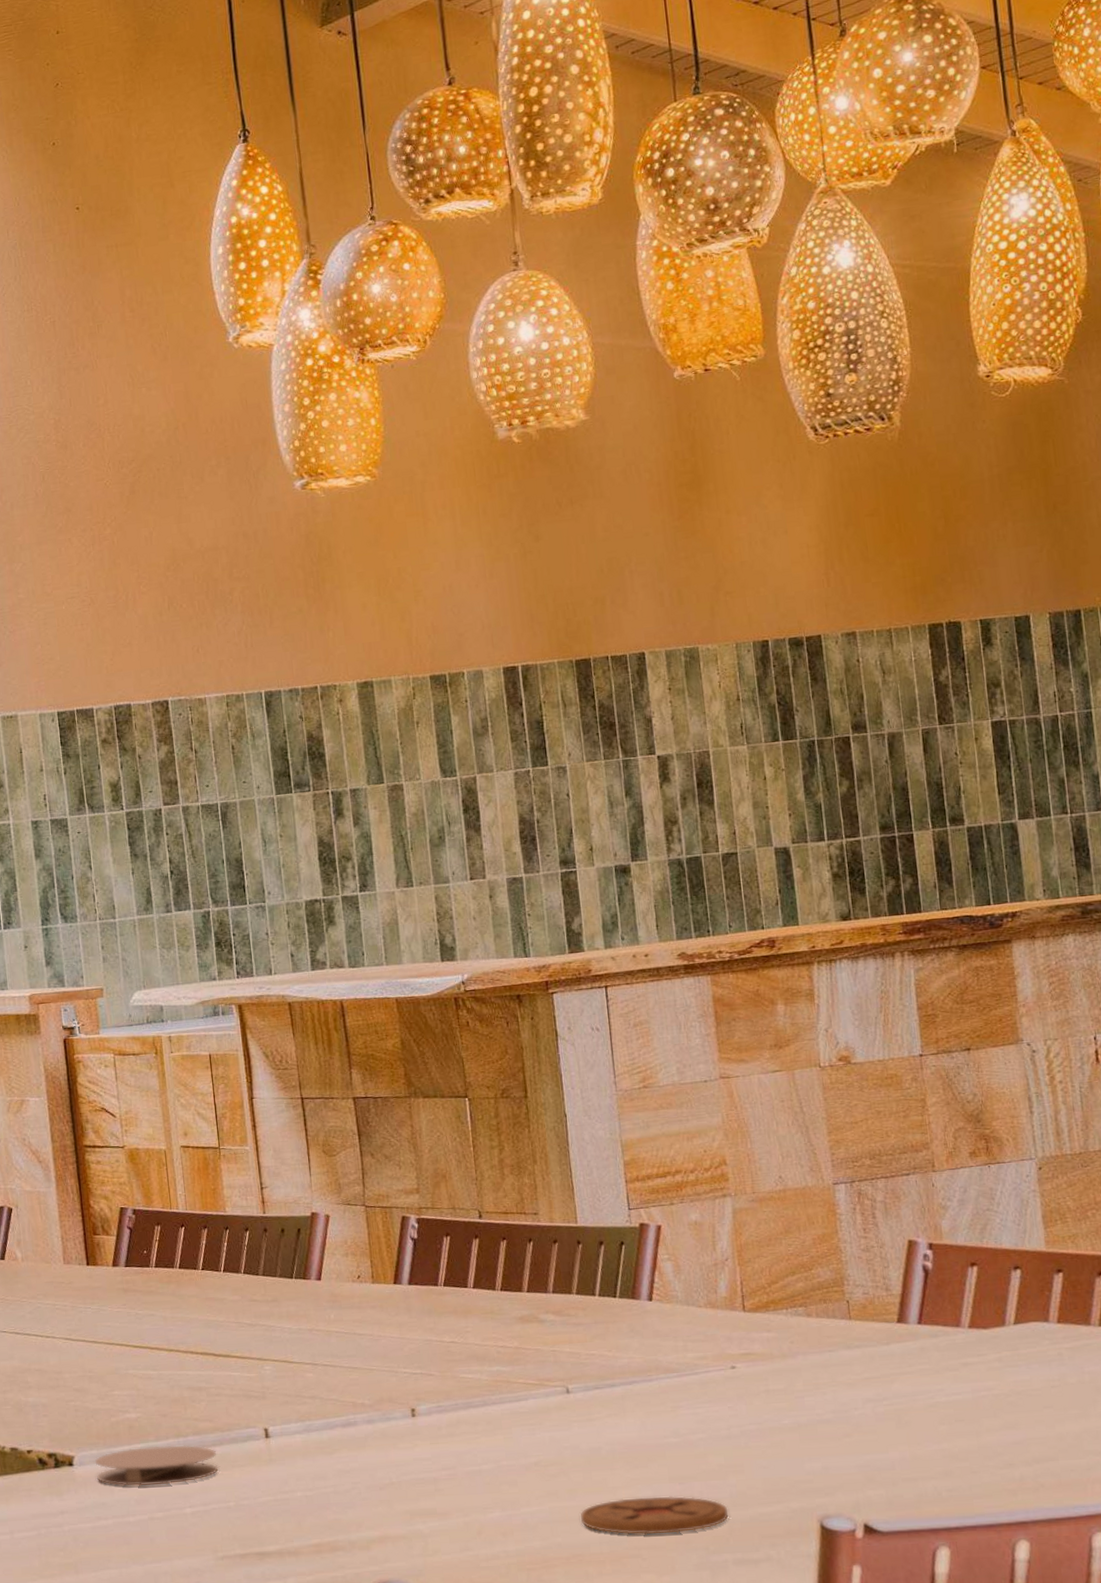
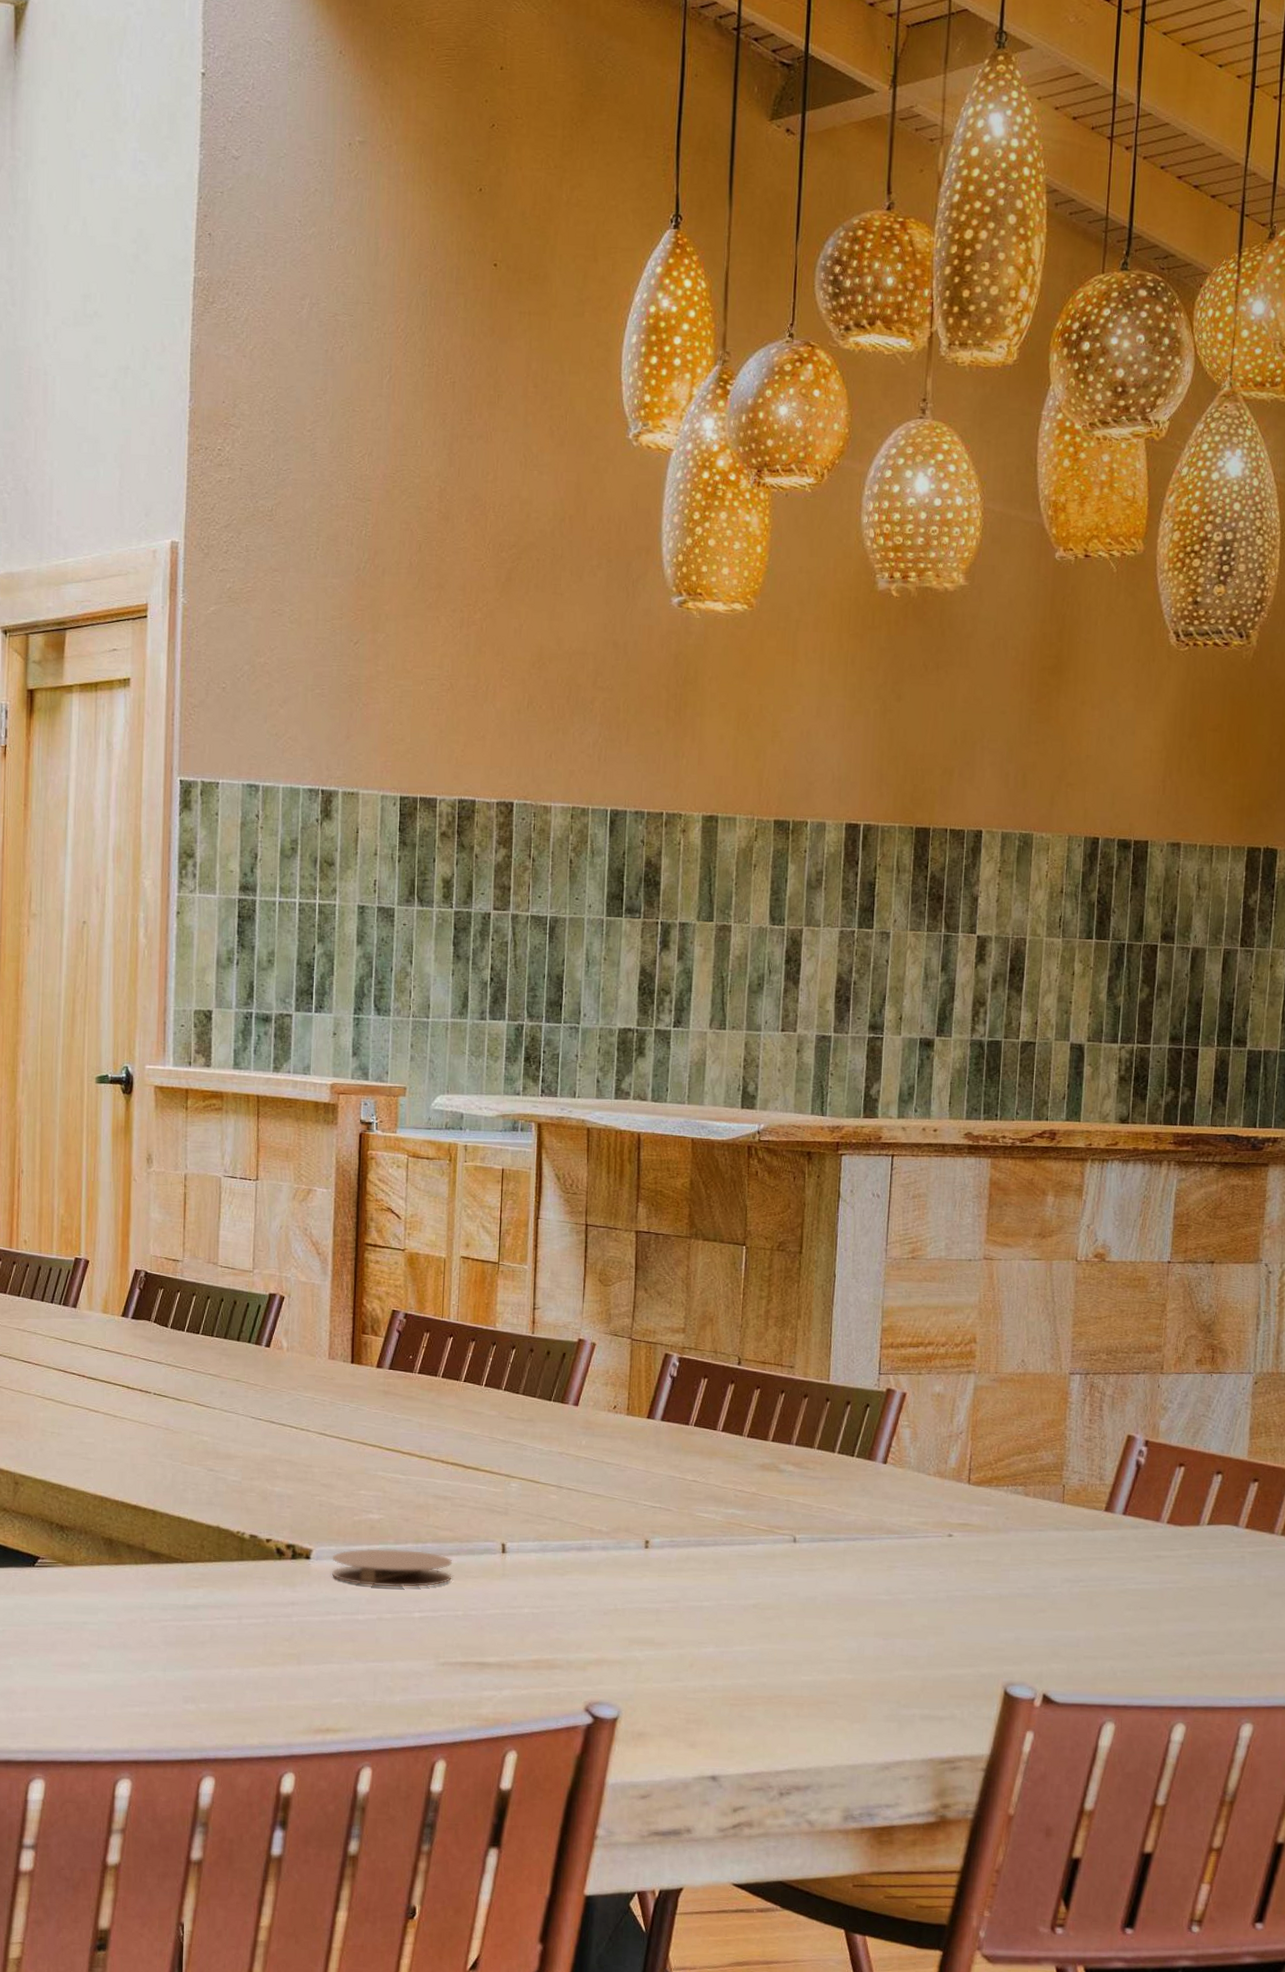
coaster: present [581,1496,729,1535] -> none [787,1647,924,1685]

